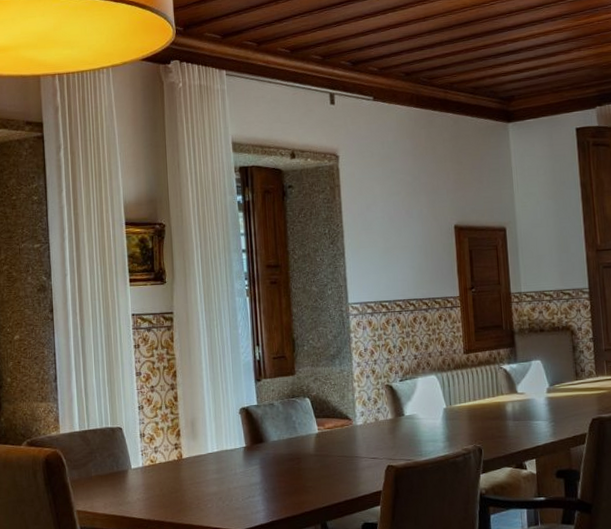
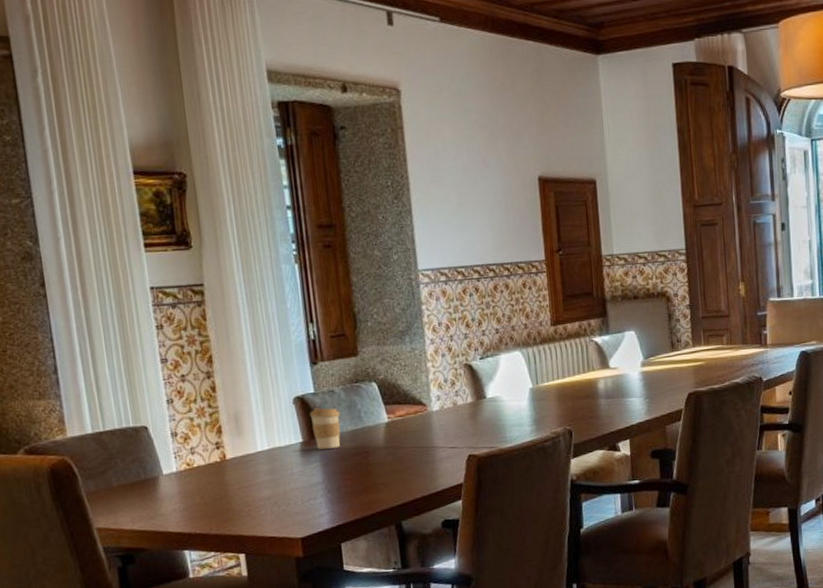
coffee cup: none [253,418,278,454] -> present [310,408,341,449]

